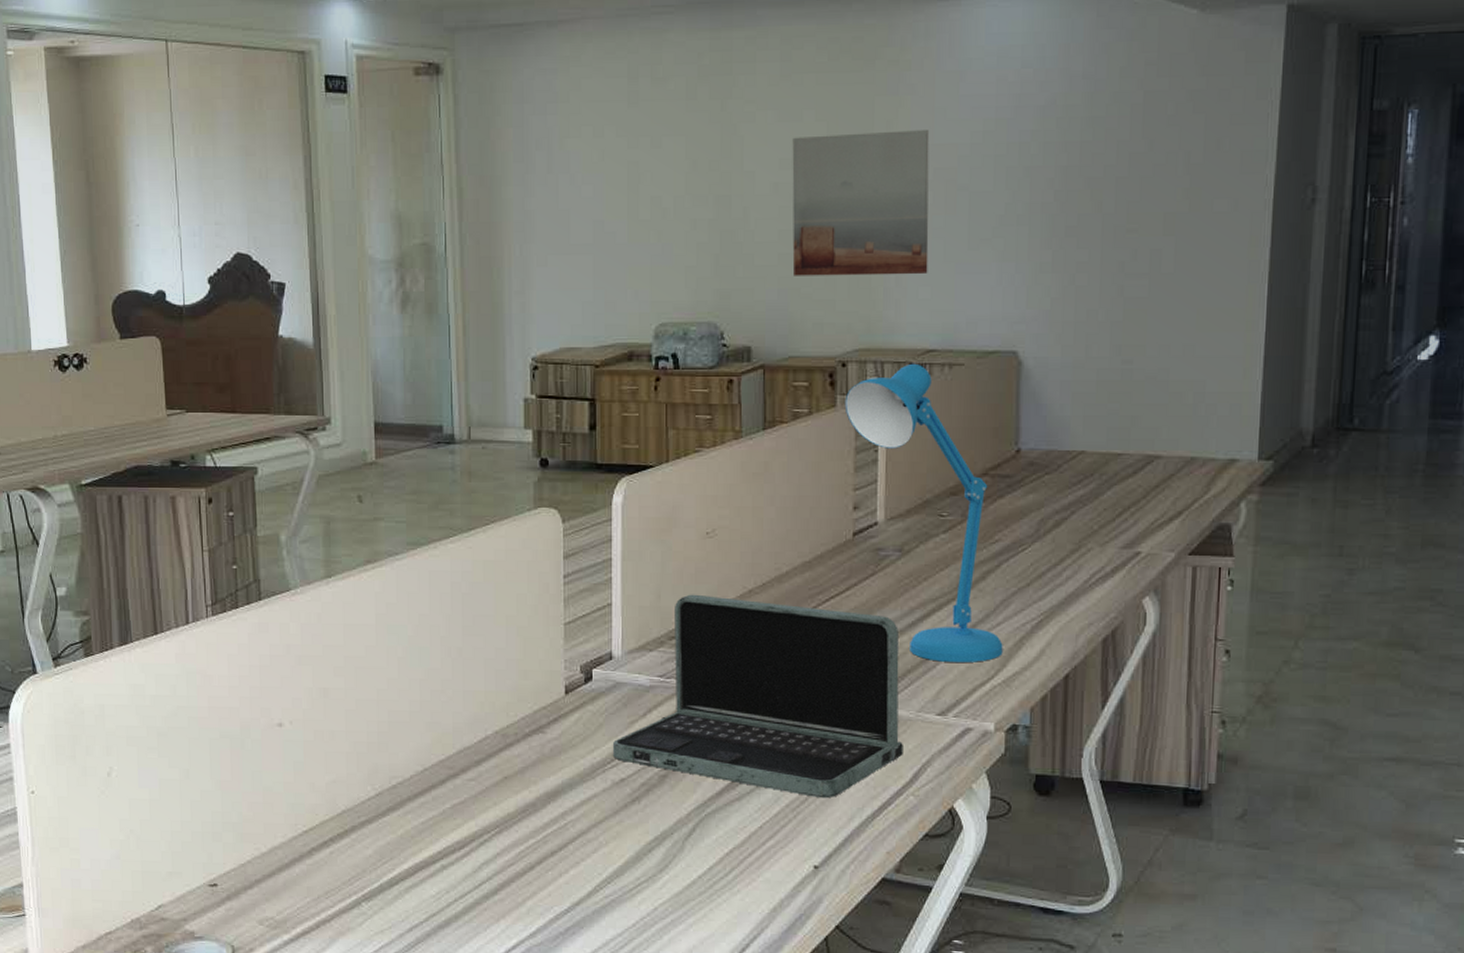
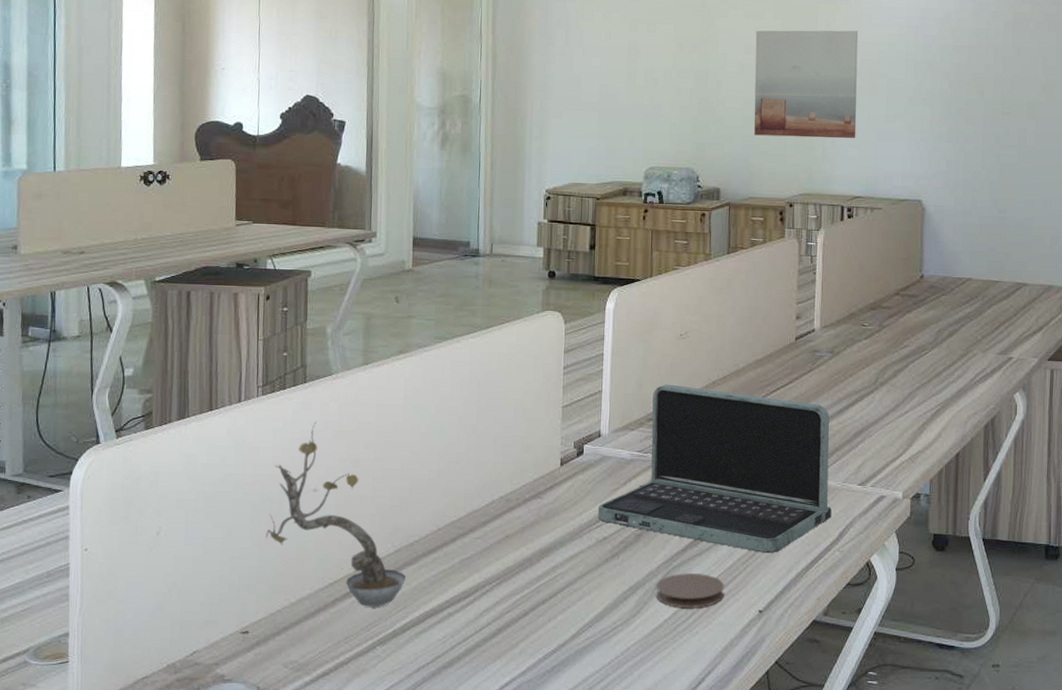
plant: none [228,645,391,858] -> present [266,421,407,607]
coaster: none [686,820,771,862] -> present [656,572,725,608]
desk lamp: present [844,363,1003,662] -> none [791,206,909,443]

